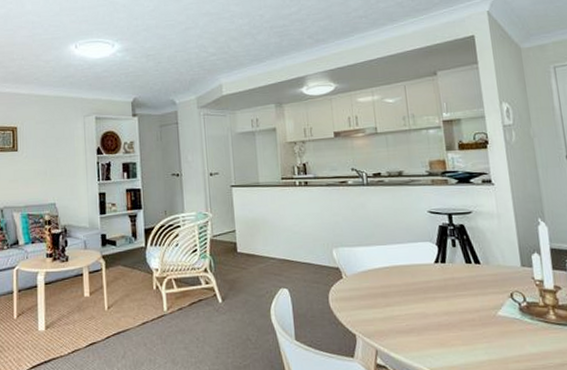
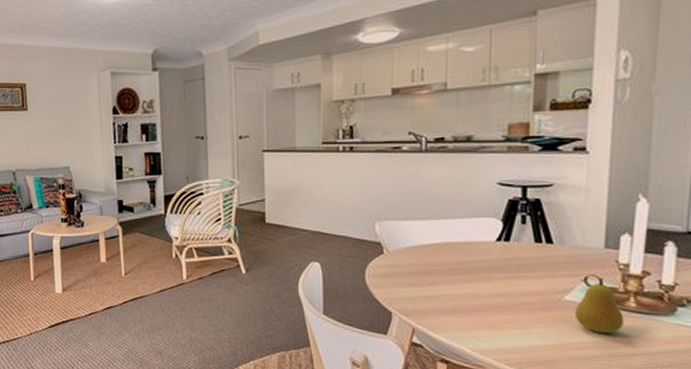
fruit: none [508,293,549,345] -> present [574,278,624,333]

